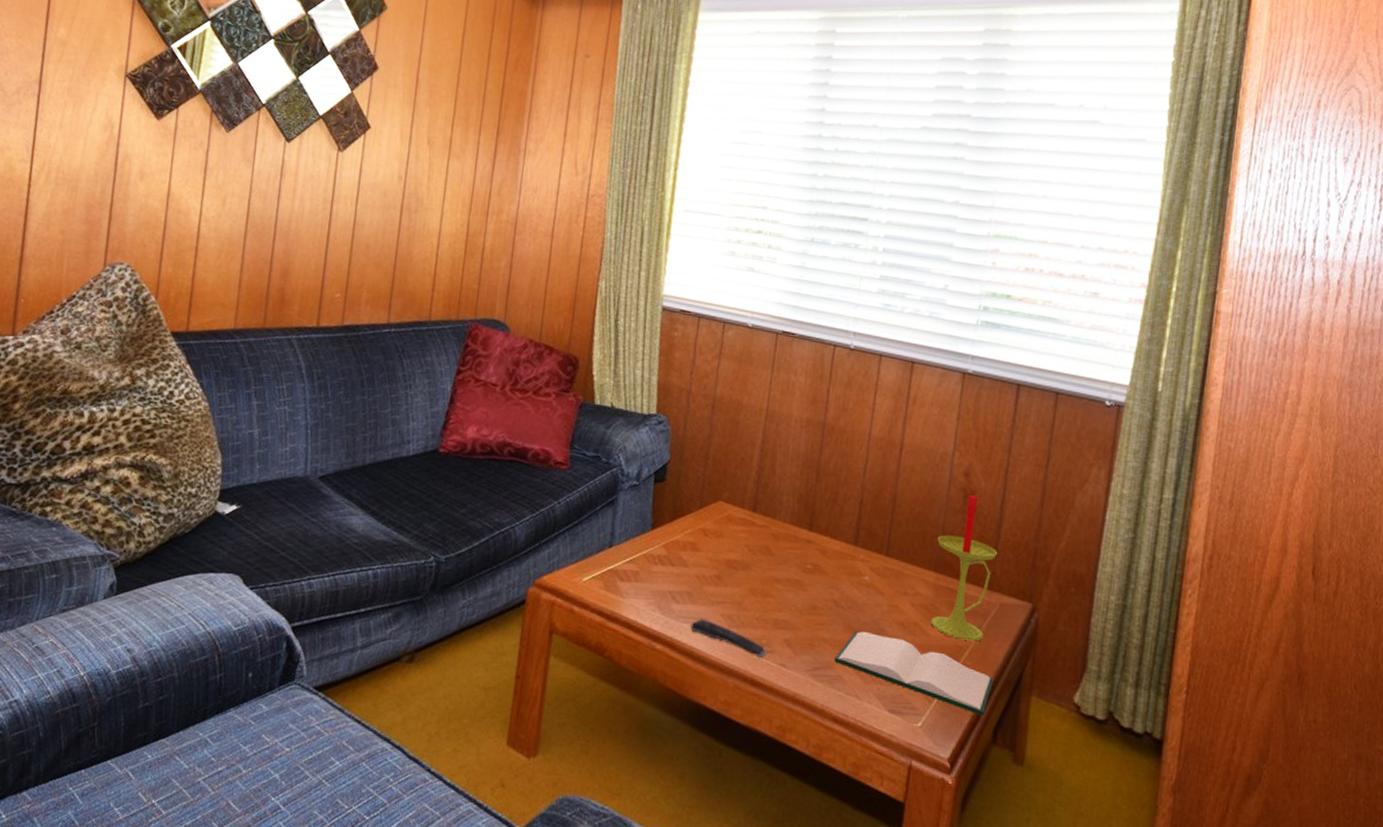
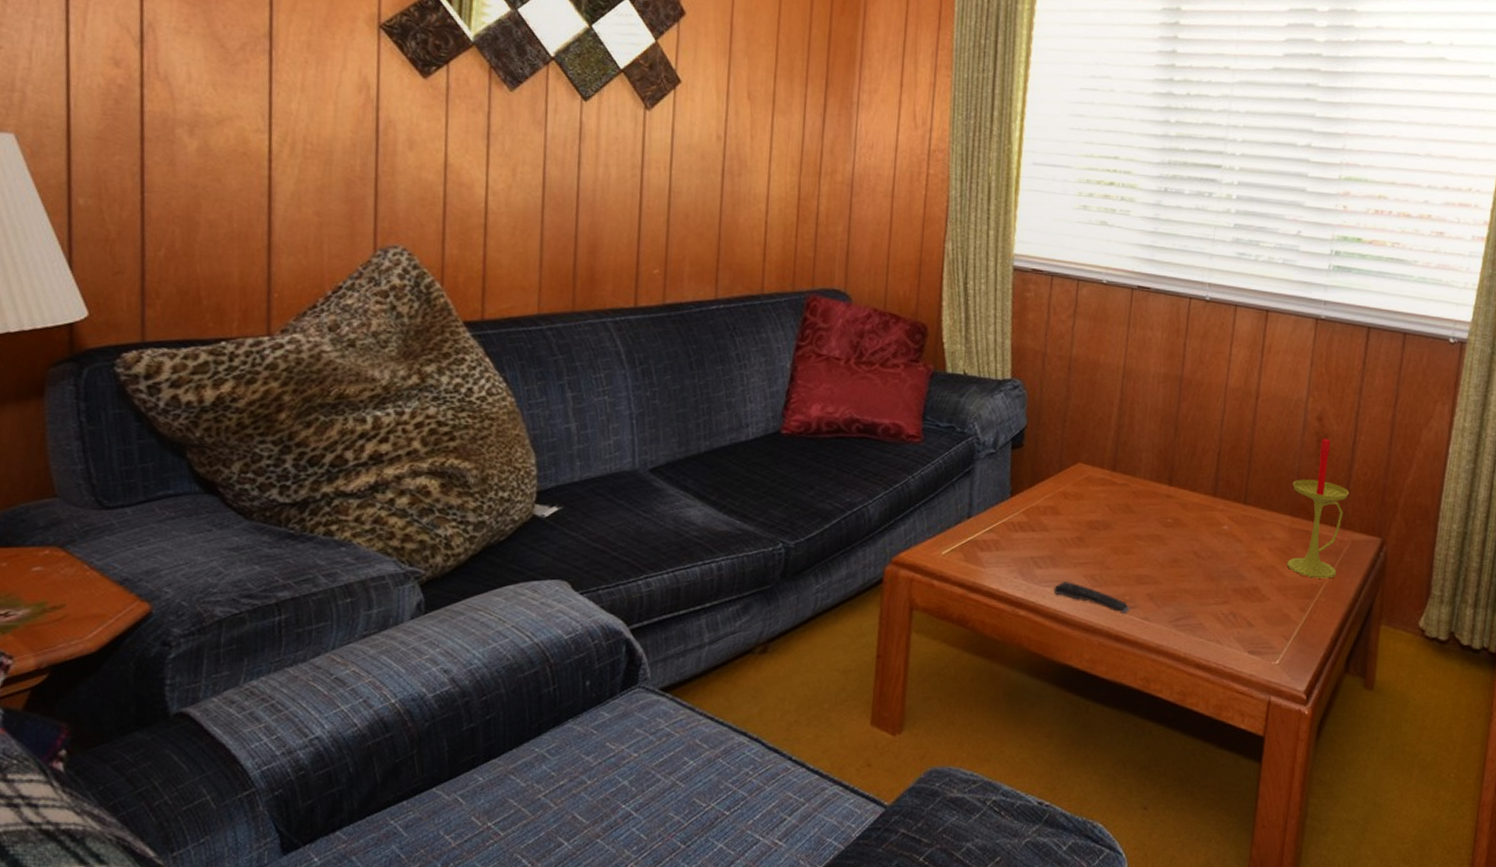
hardback book: present [835,631,993,716] -> none [1196,579,1346,648]

